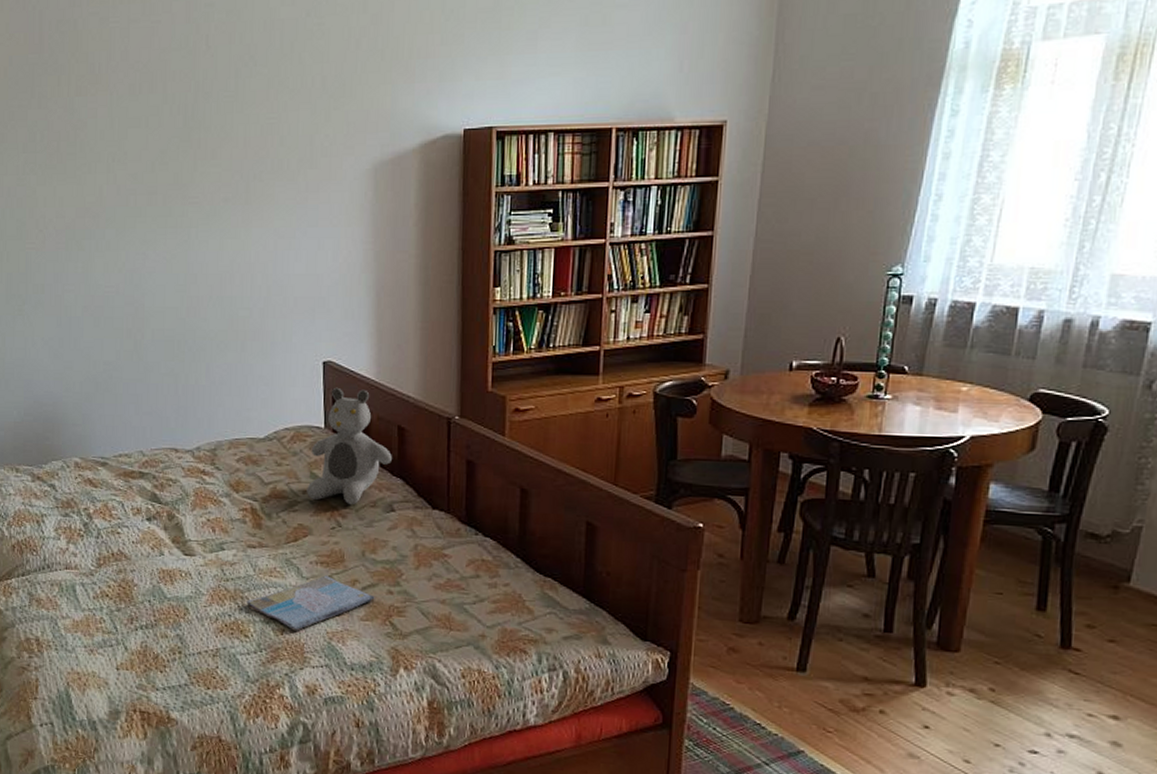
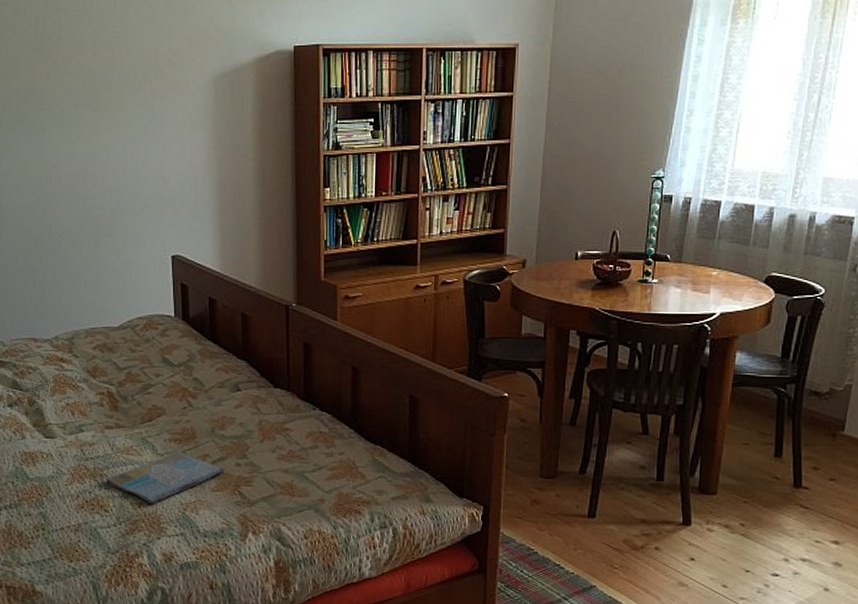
teddy bear: present [307,387,392,506] -> none [159,279,237,387]

